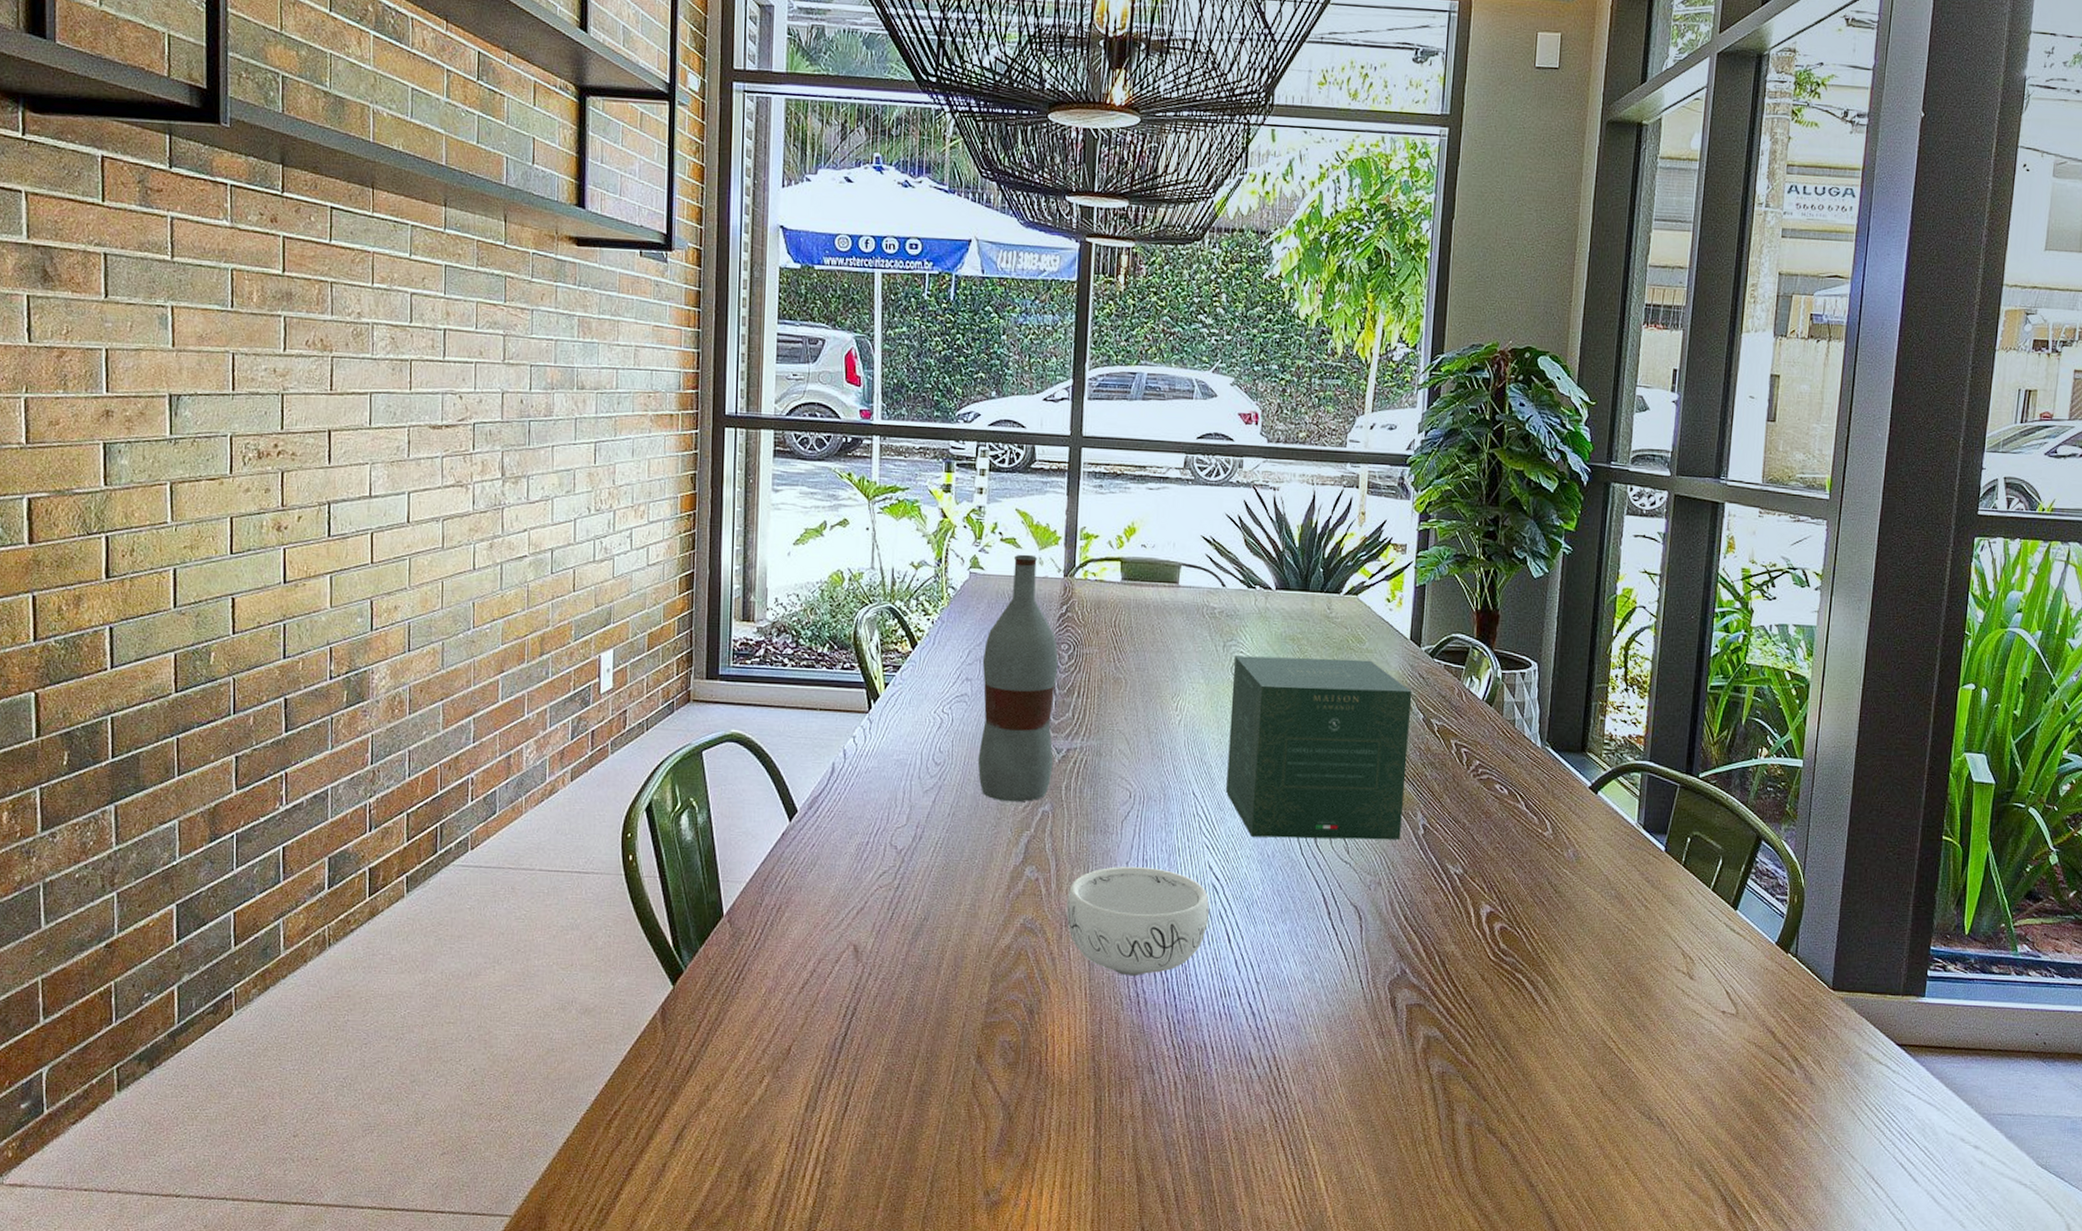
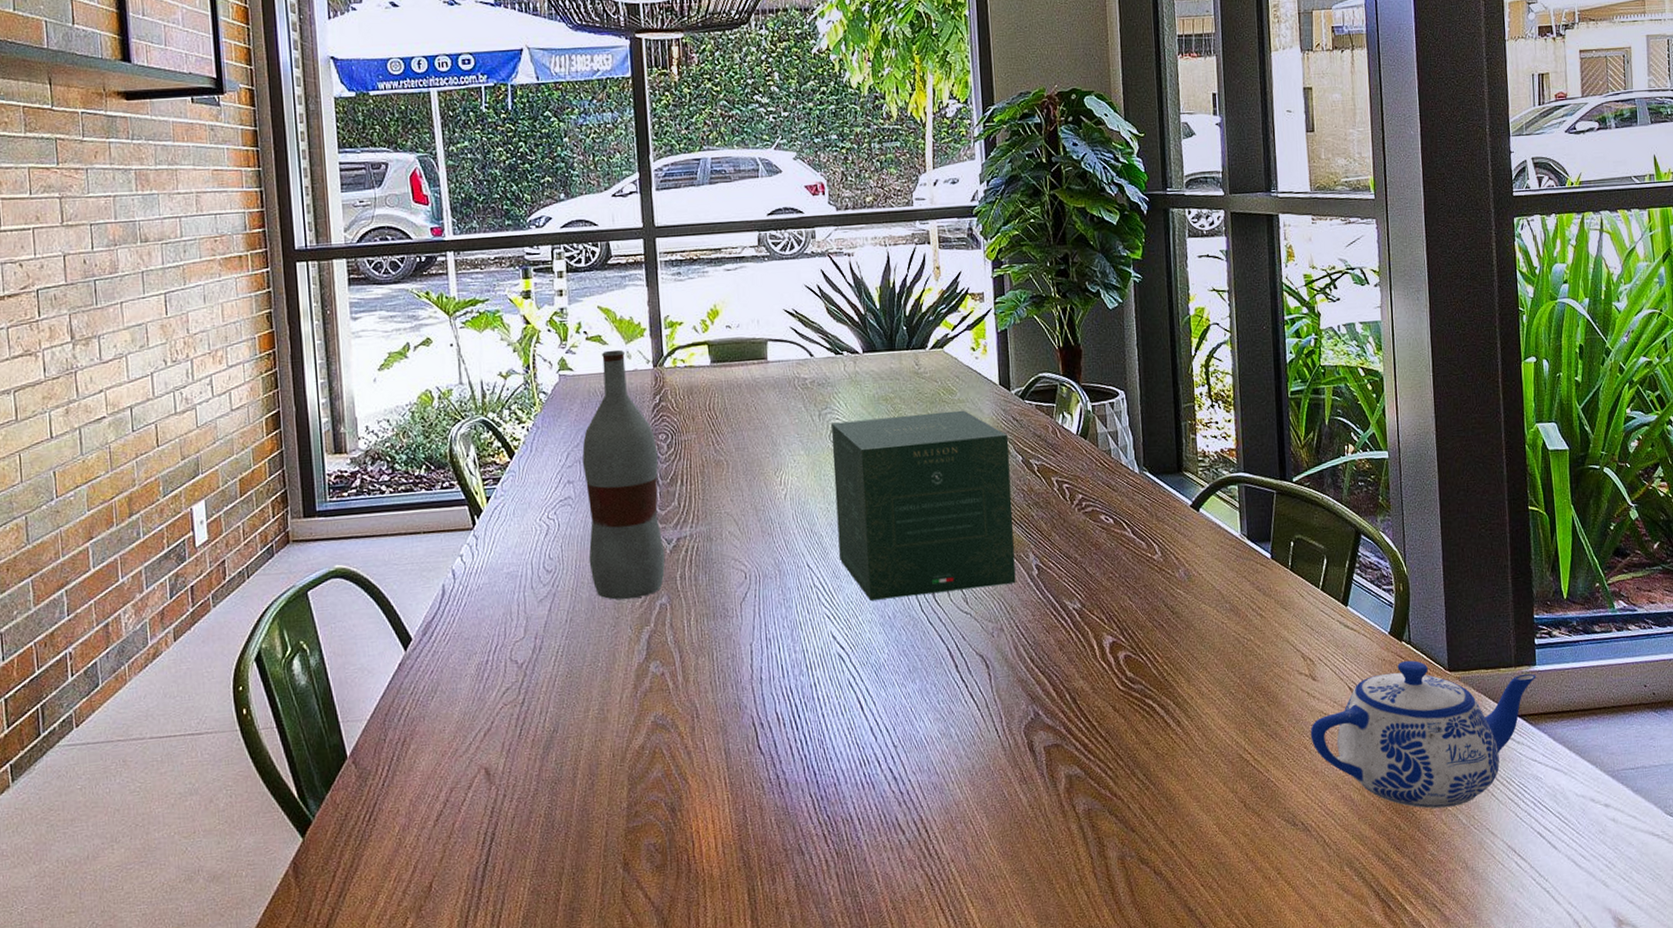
decorative bowl: present [1066,867,1209,976] -> none [695,645,839,759]
teapot: none [1679,973,1923,1125] -> present [1310,660,1536,809]

